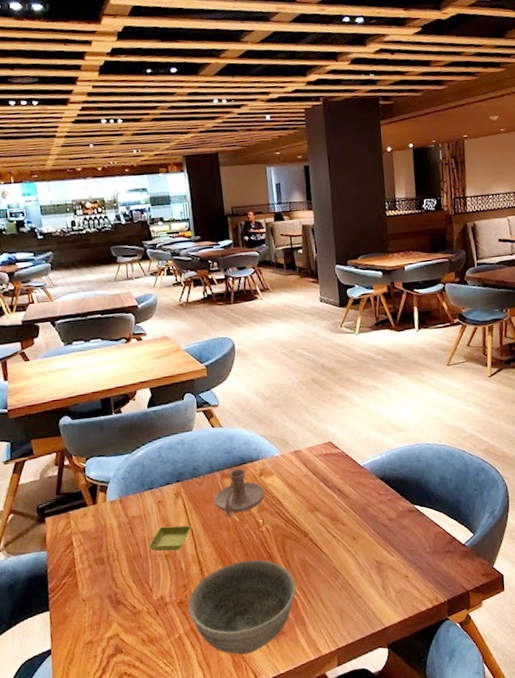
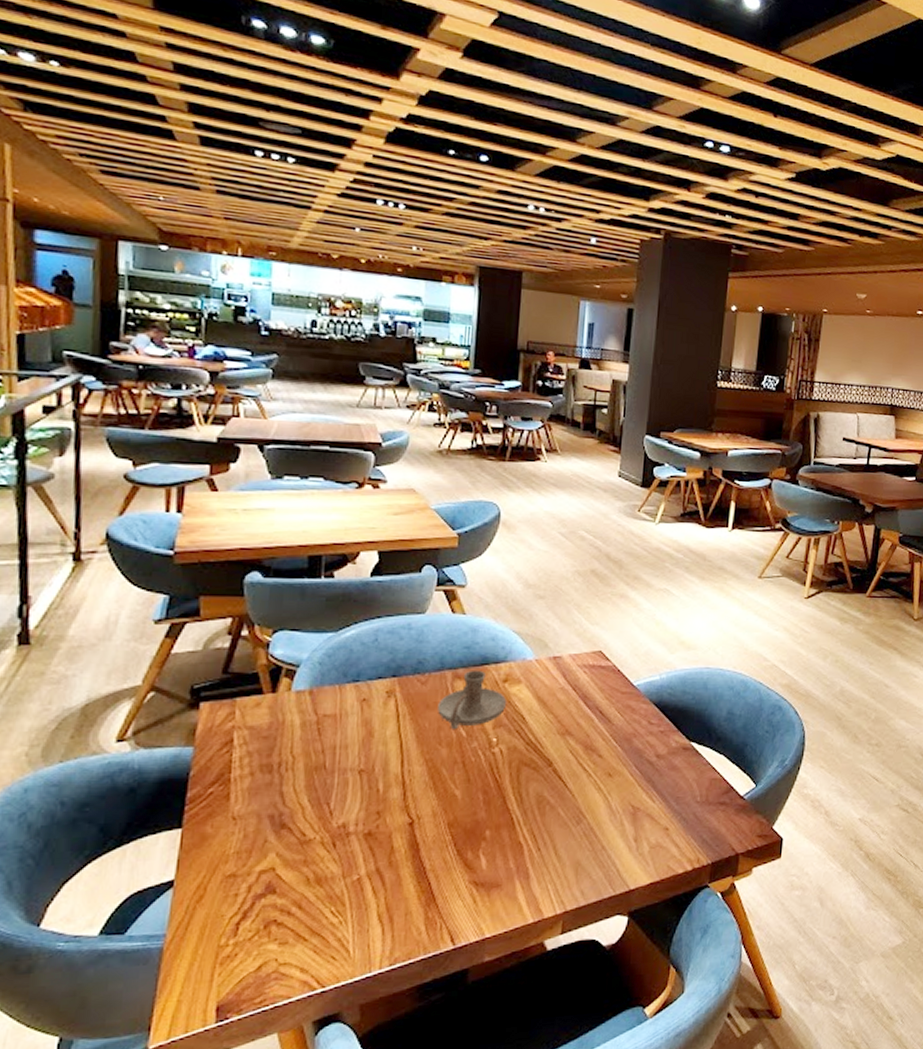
saucer: present [149,525,192,552] -> none [339,732,401,766]
bowl: present [188,559,296,655] -> none [376,787,526,909]

